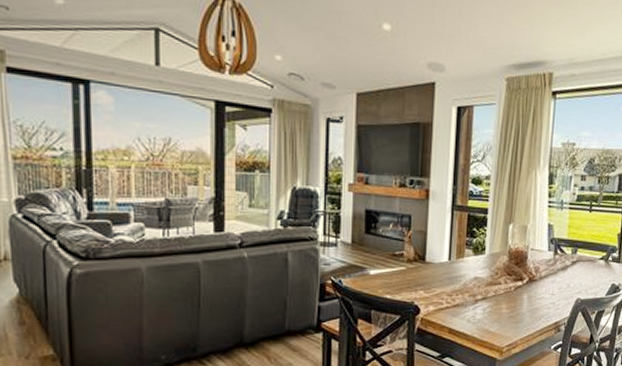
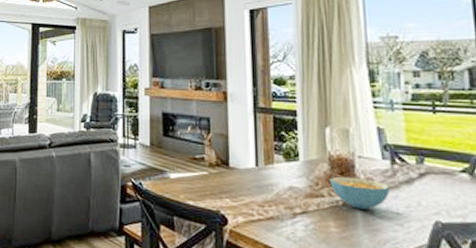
cereal bowl: none [507,266,550,292] -> present [330,176,390,209]

